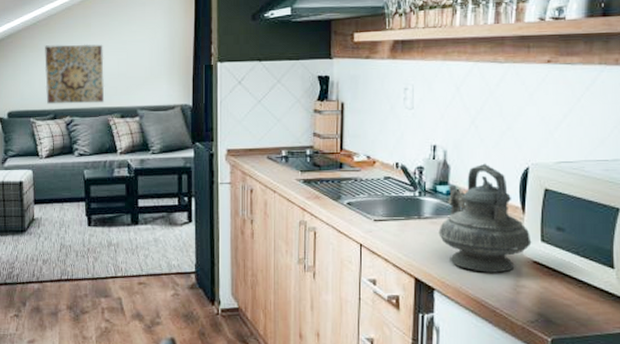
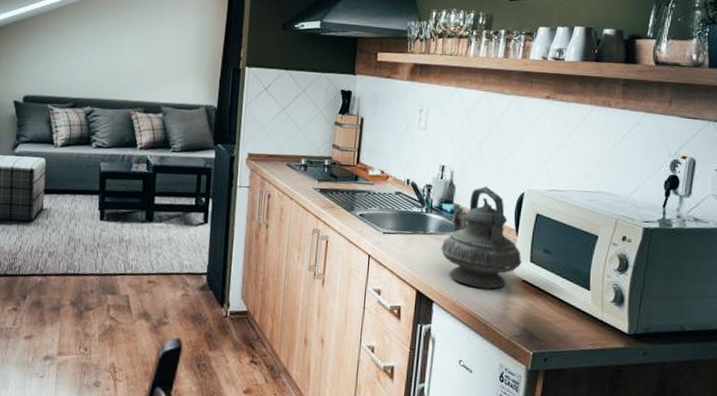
wall art: present [44,44,105,104] -> none [66,31,131,96]

